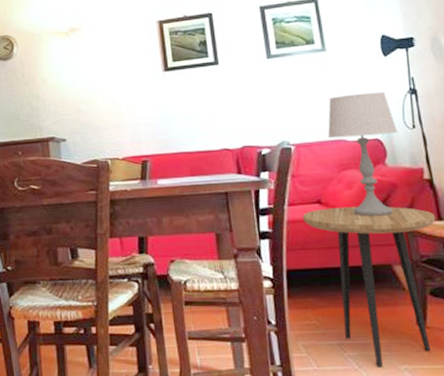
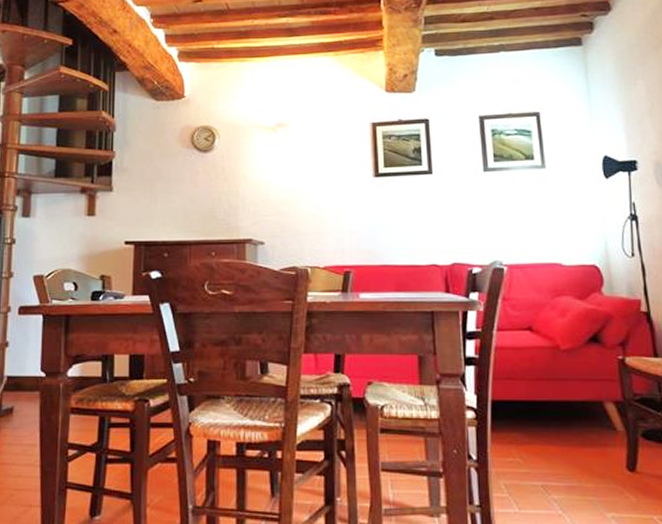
side table: present [302,206,435,369] -> none [511,336,651,515]
table lamp: present [328,91,398,217] -> none [543,215,616,348]

